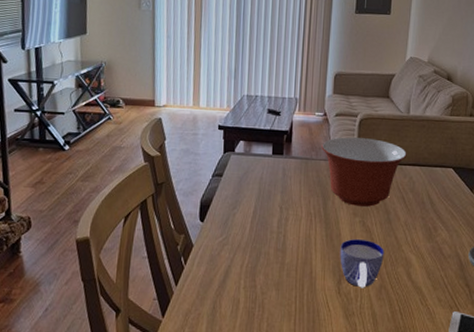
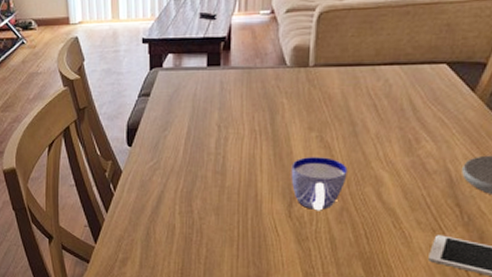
mixing bowl: present [321,137,407,207] -> none [268,36,382,119]

